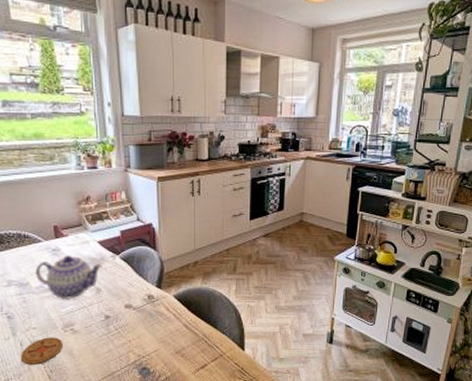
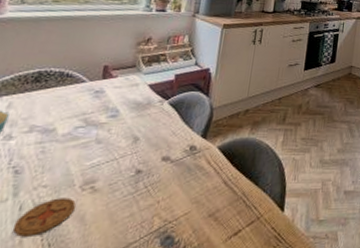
teapot: present [36,255,103,299] -> none [66,98,148,149]

